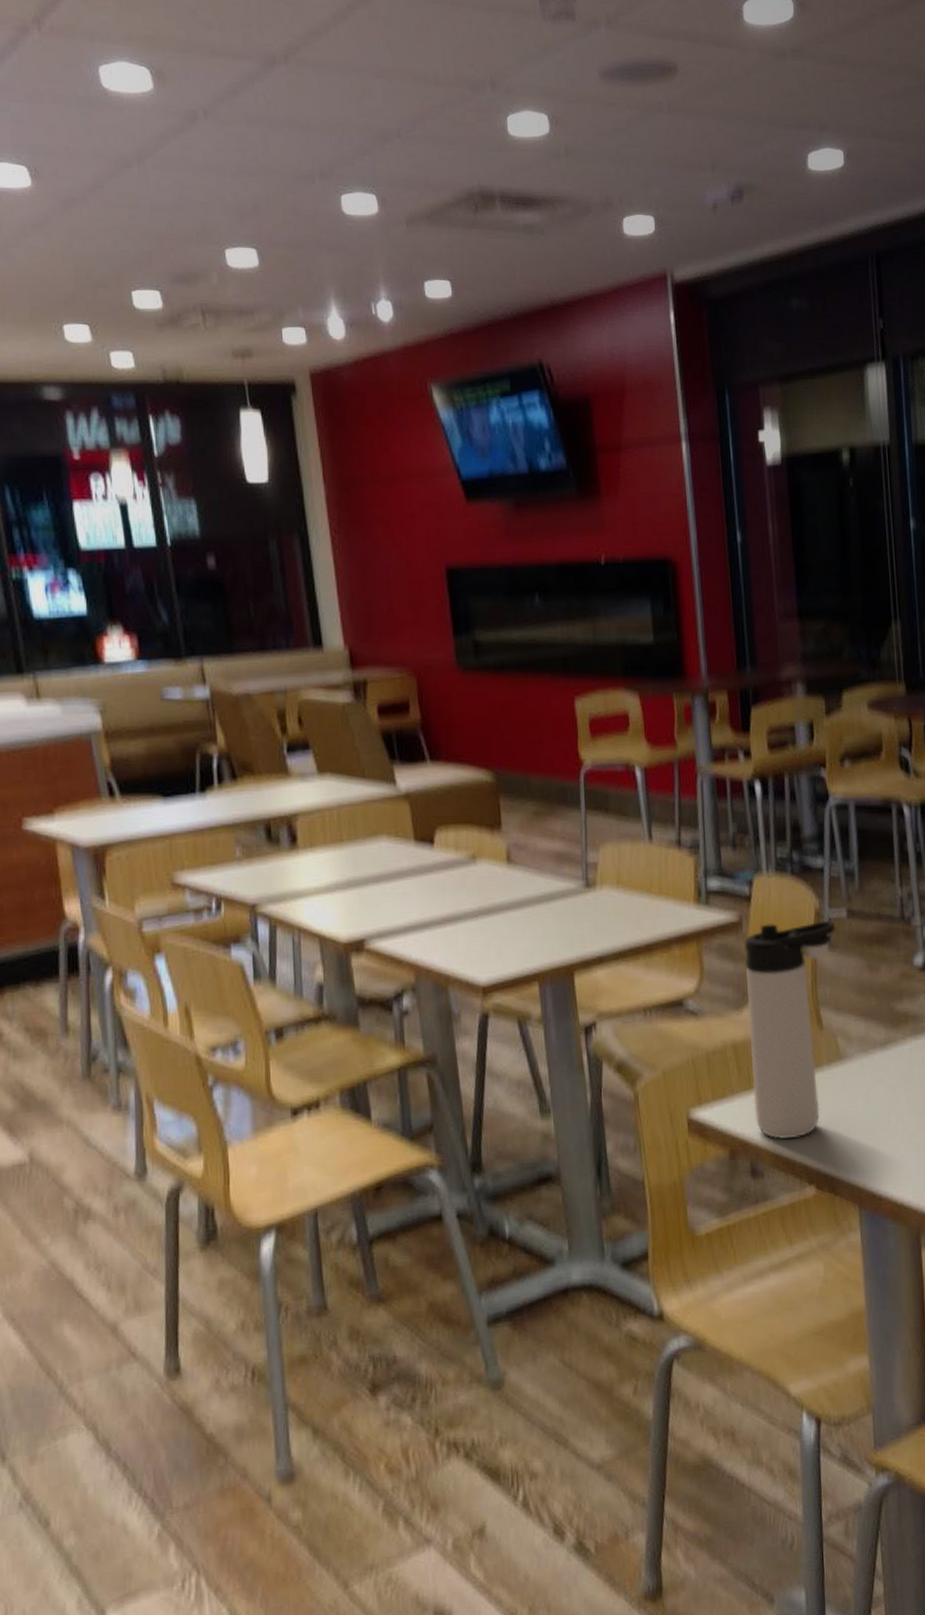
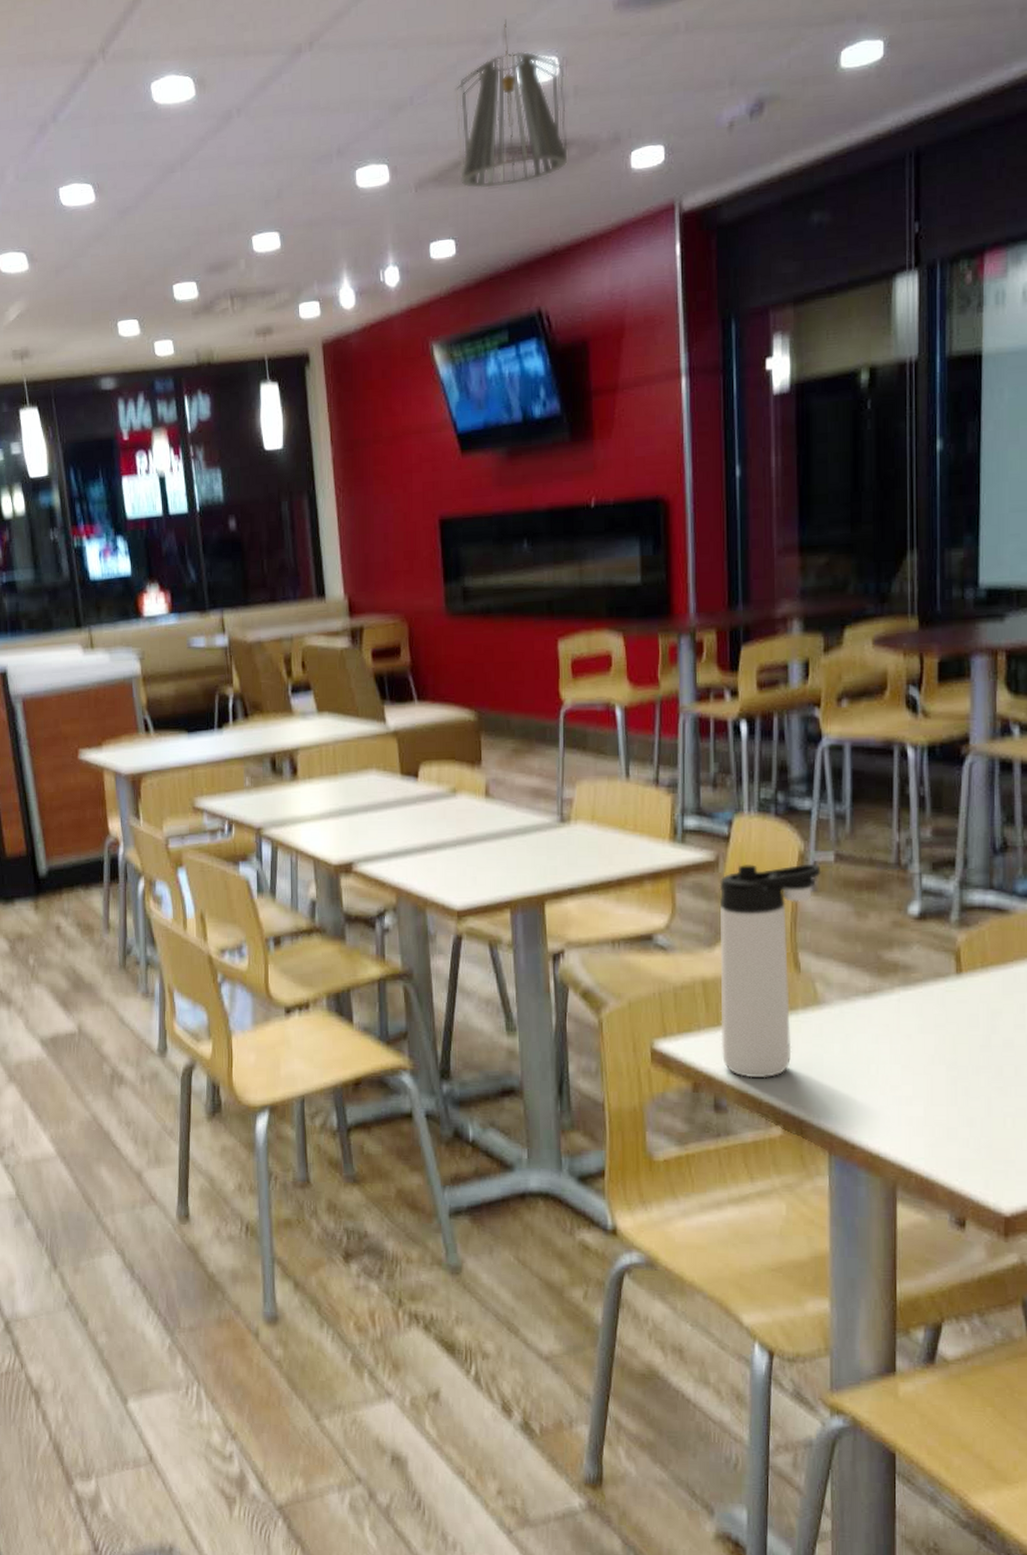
pendant light: none [444,68,562,234] -> present [455,19,568,189]

